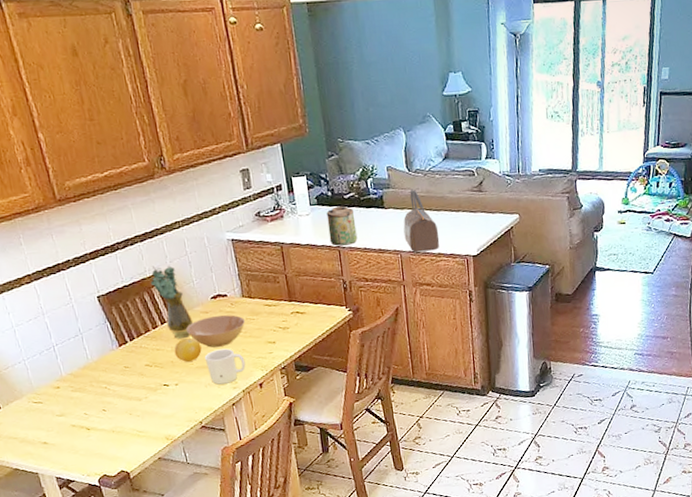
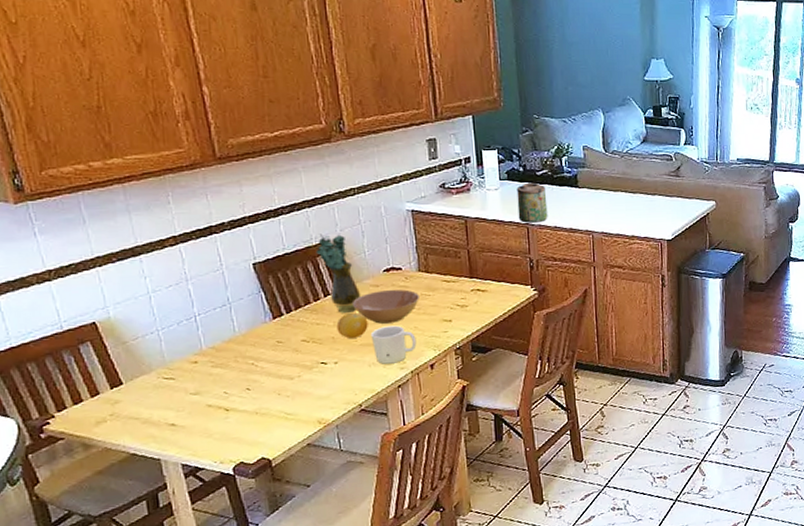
handbag: present [403,189,440,253] -> none [597,170,634,234]

